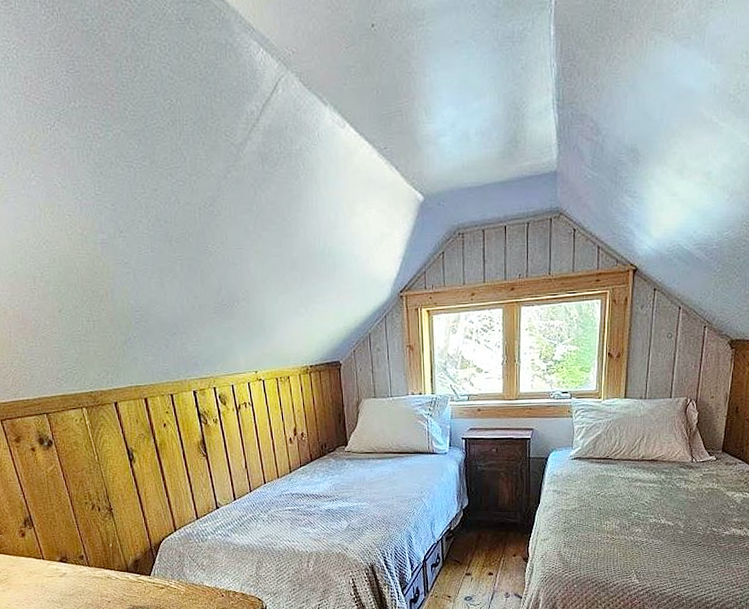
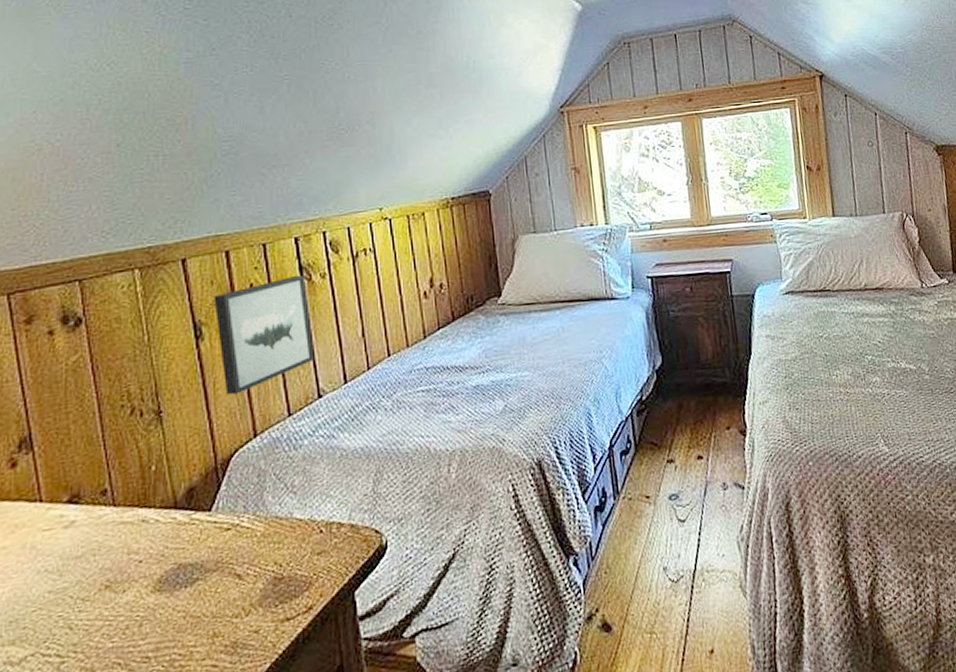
wall art: none [139,420,213,502] -> present [213,276,315,396]

